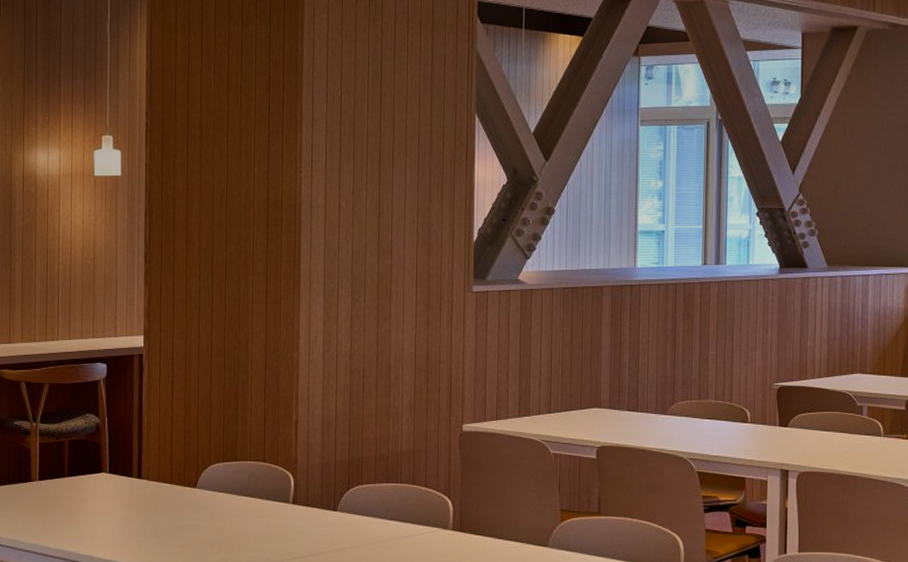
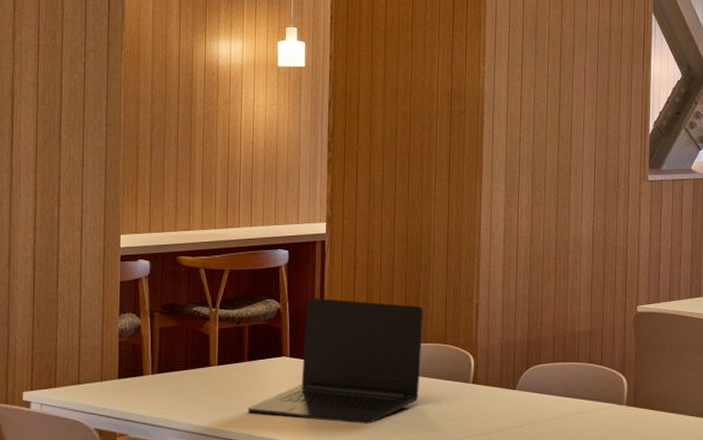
laptop: none [68,412,242,543] -> present [248,297,423,424]

